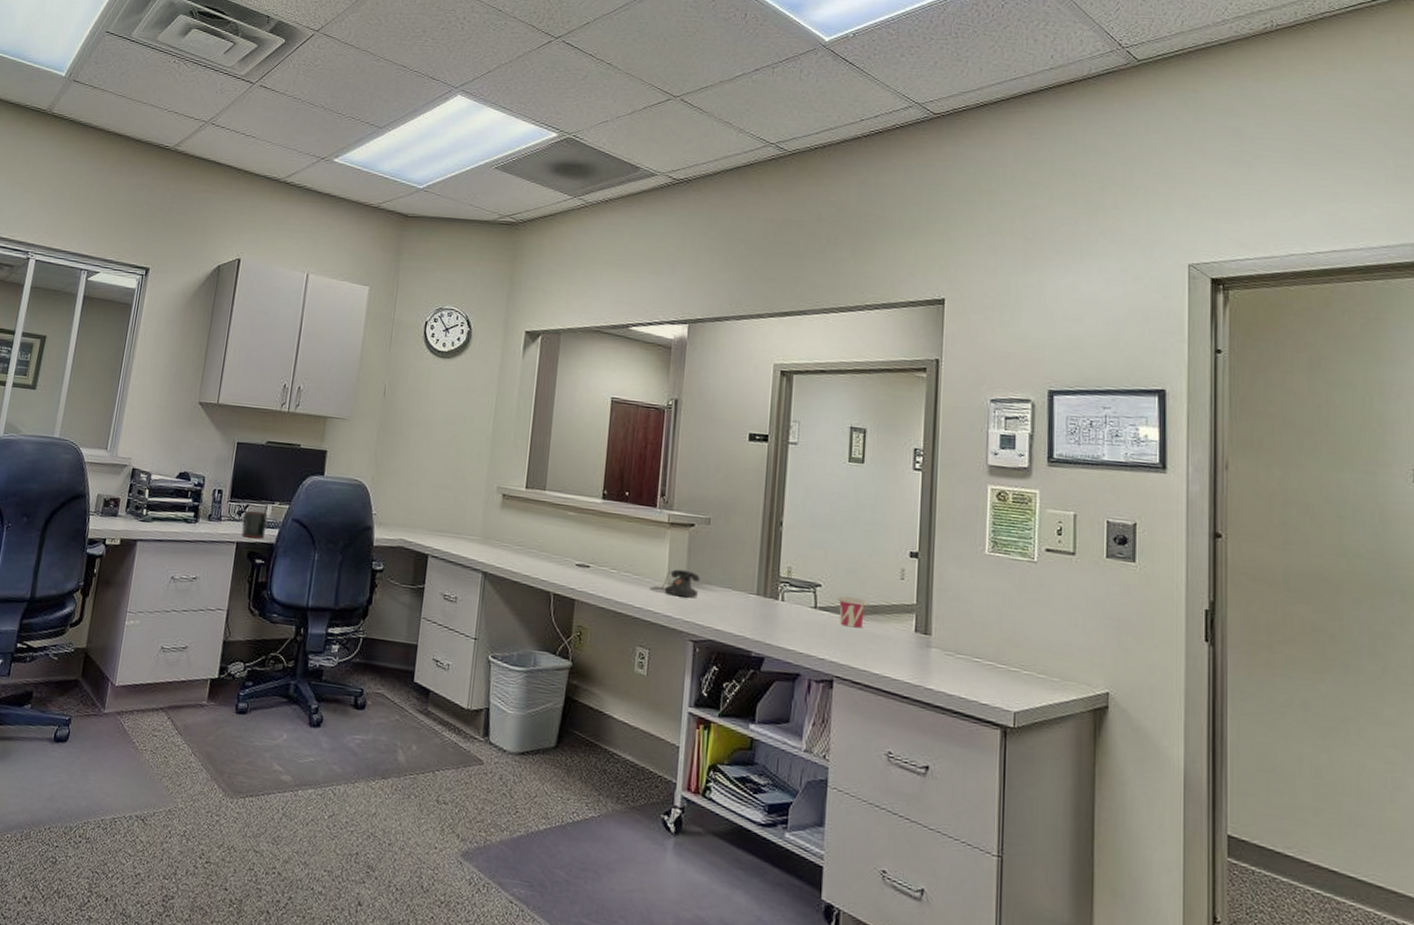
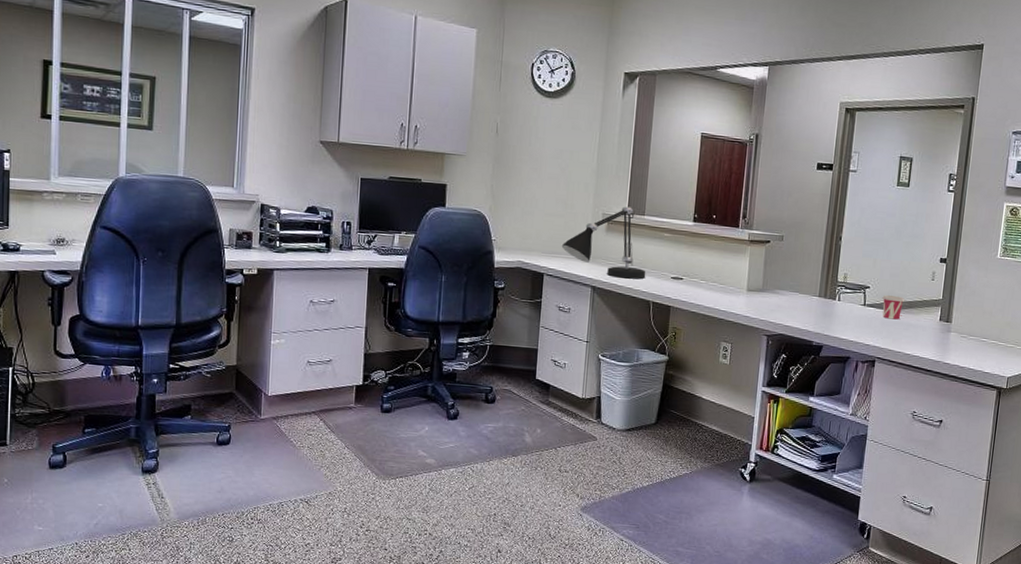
mug: present [241,510,268,539] -> none [372,240,396,265]
desk lamp: none [449,479,547,566] -> present [561,206,646,280]
telephone: present [649,569,700,598] -> none [732,278,774,301]

